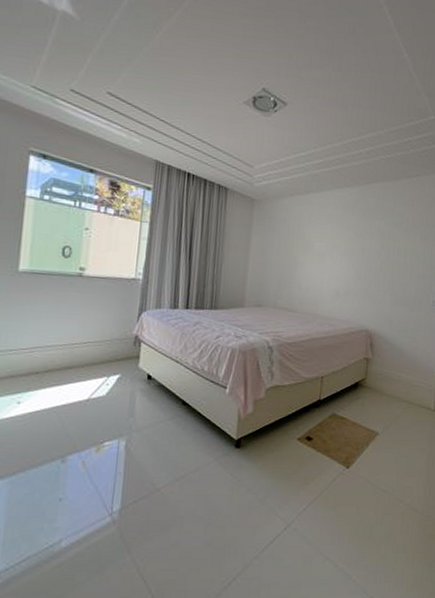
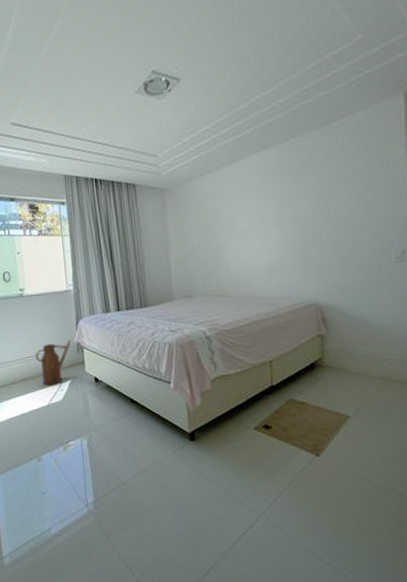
watering can: none [84,332,129,378] -> present [36,340,71,386]

